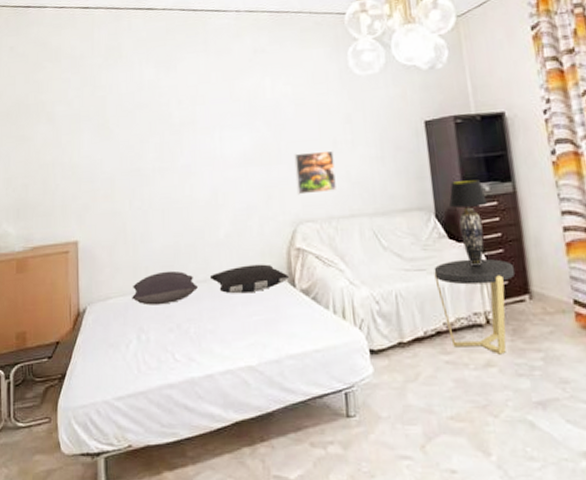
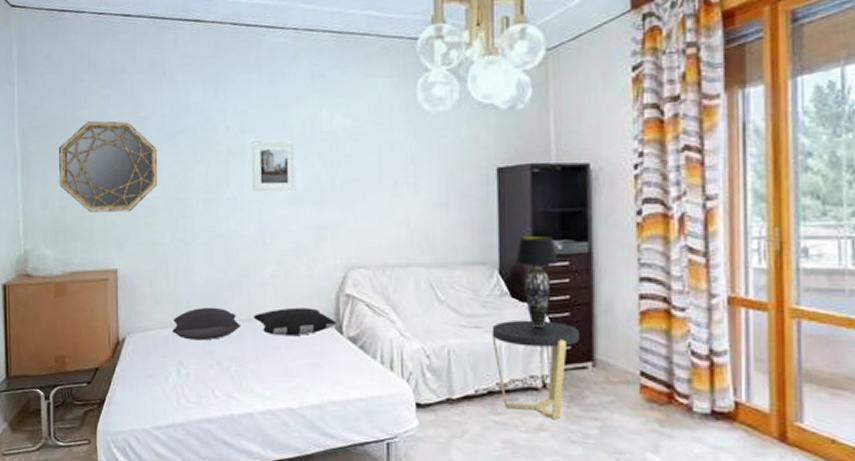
home mirror: none [22,101,116,188] -> present [59,121,158,212]
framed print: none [202,109,245,158] -> present [251,141,296,192]
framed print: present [294,150,336,195] -> none [350,193,393,239]

